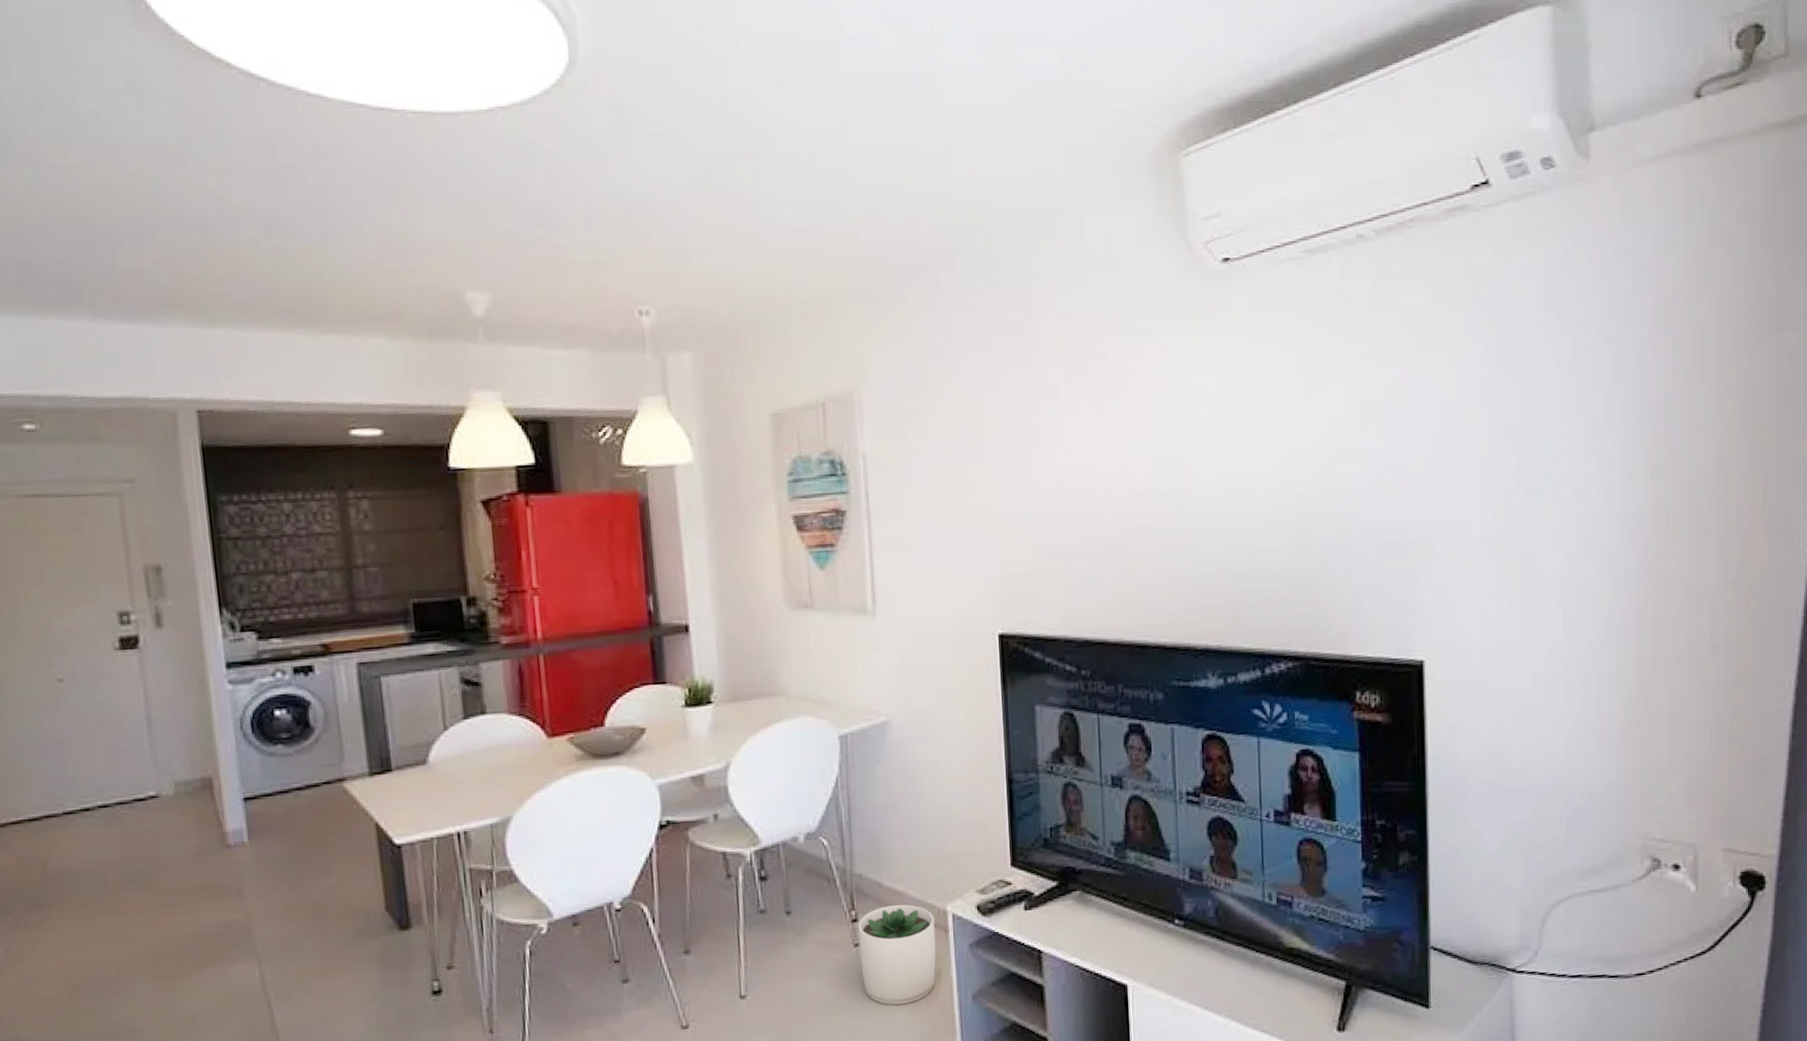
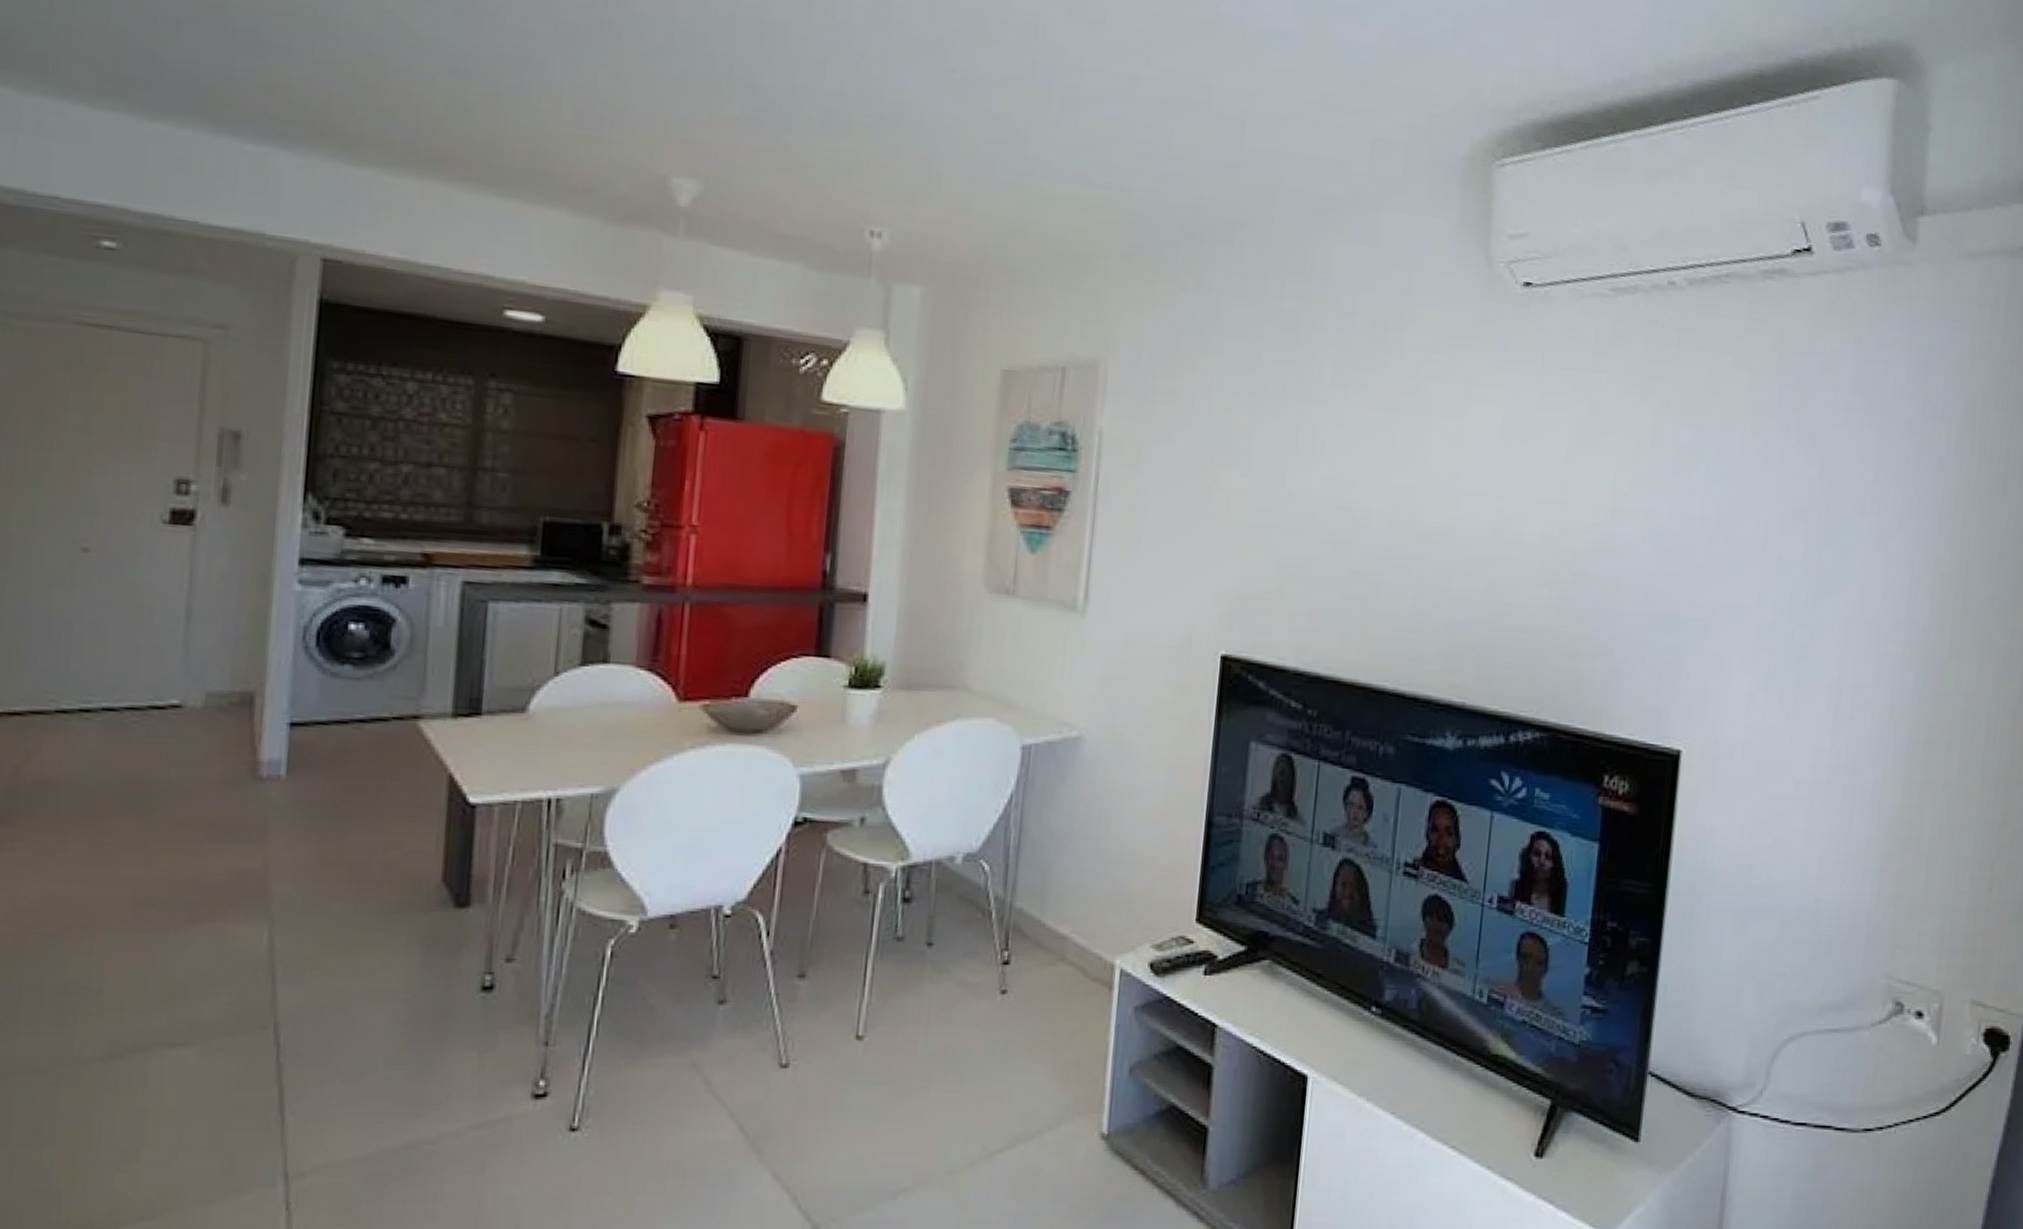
planter: present [858,904,936,1006] -> none [1004,950,1099,1069]

